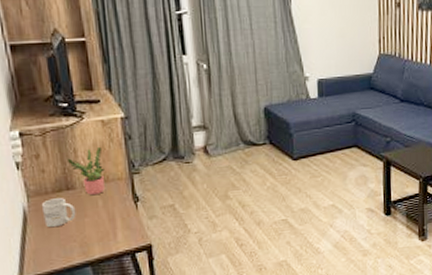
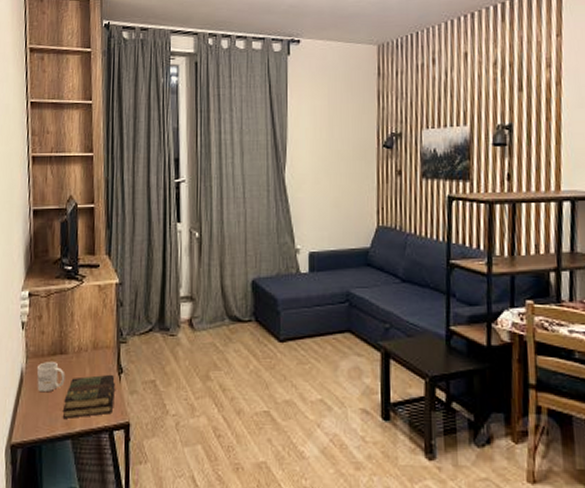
potted plant: present [66,147,105,195] -> none [64,313,95,361]
book: none [77,203,133,249] -> present [62,374,115,418]

